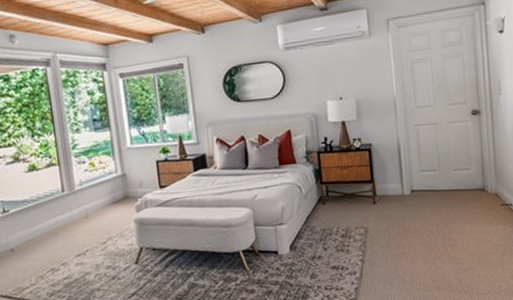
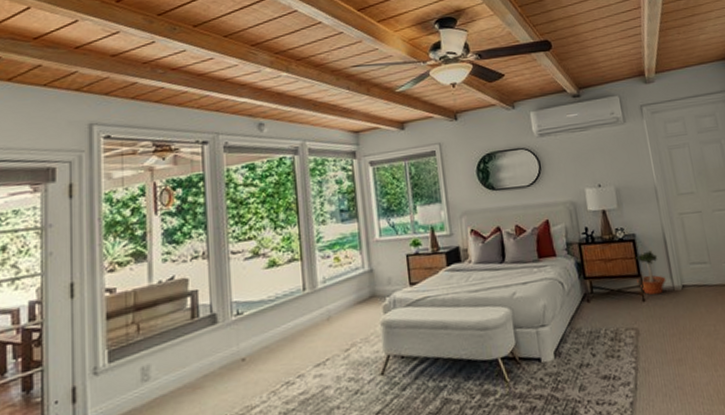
potted tree: none [369,156,397,199] -> present [636,247,666,295]

